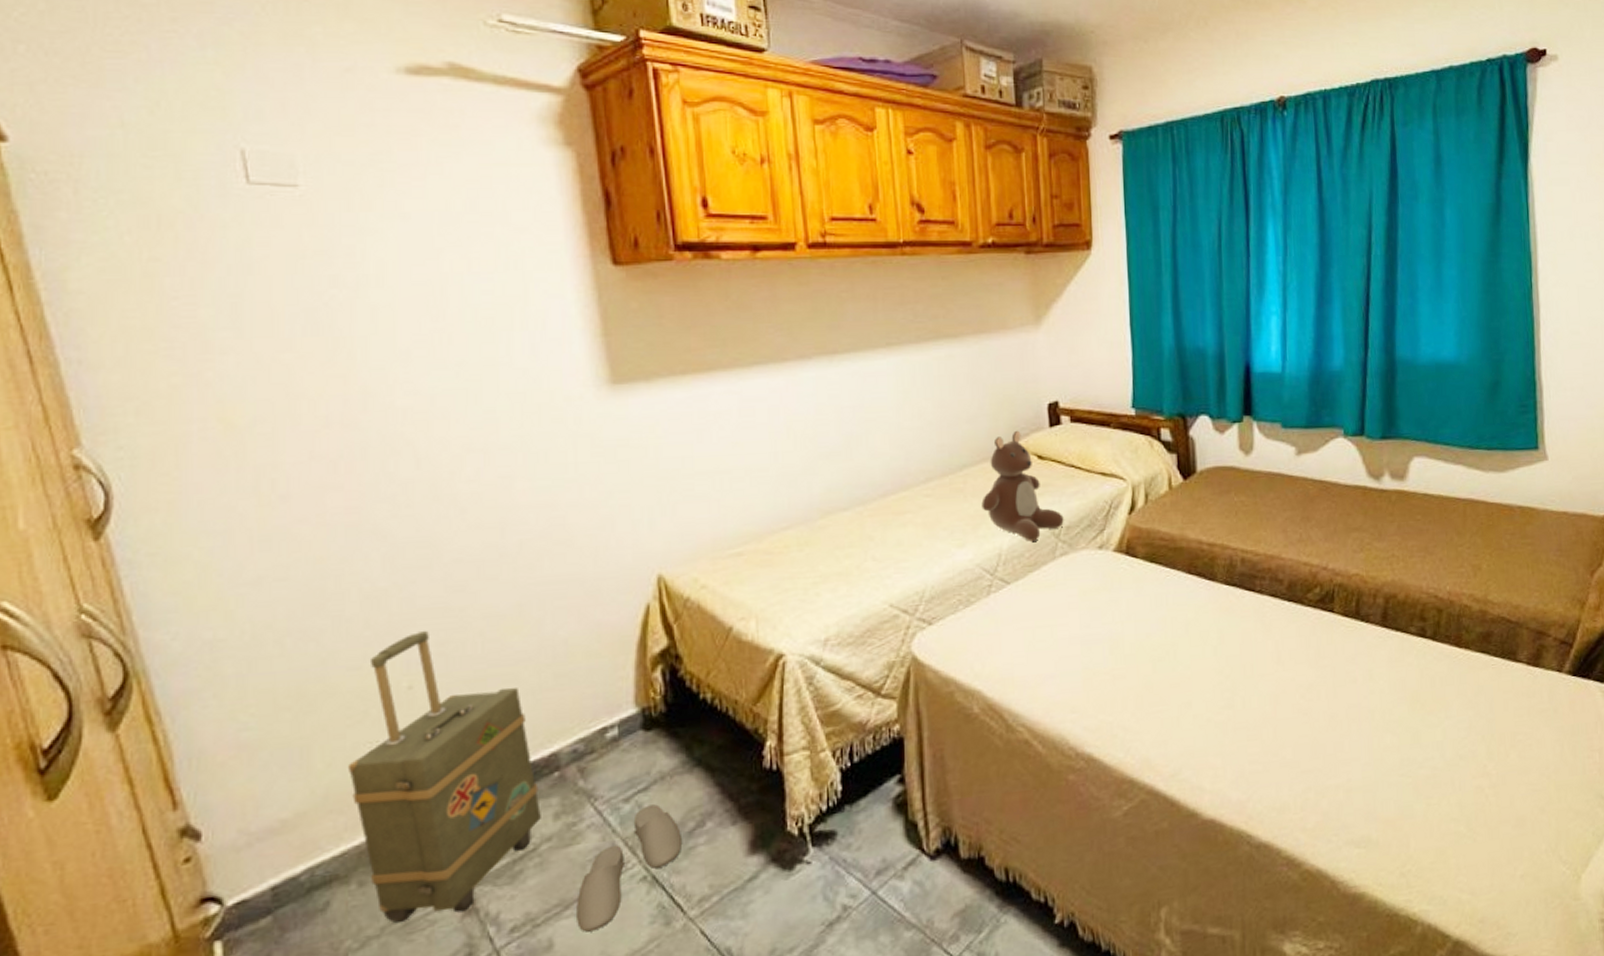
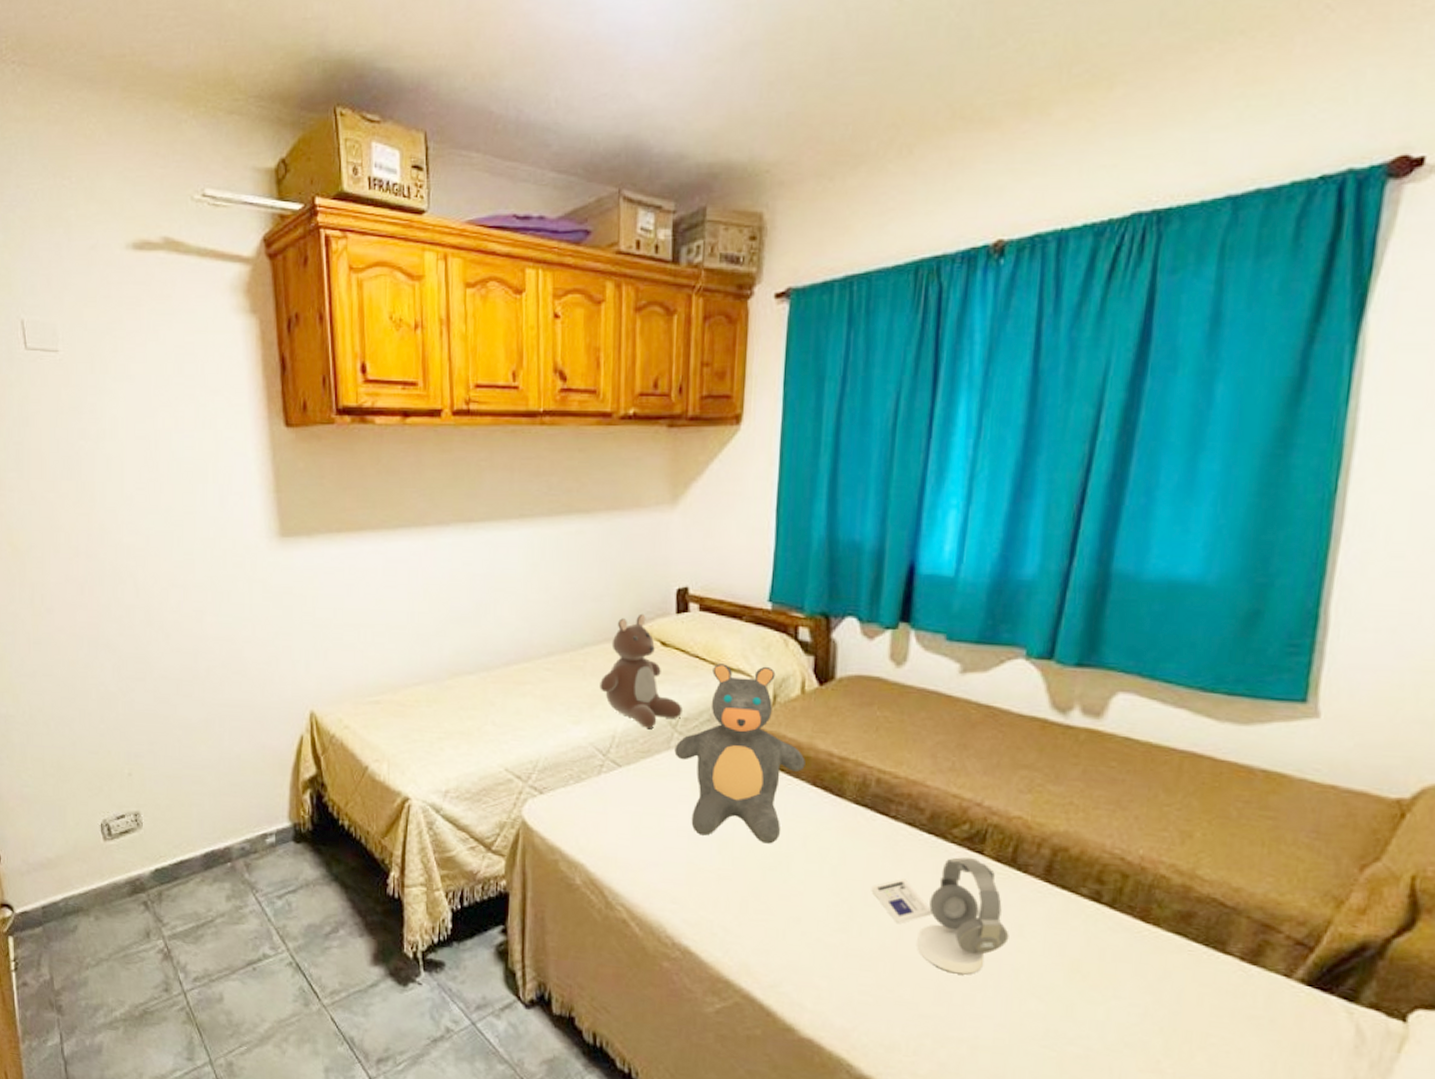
suitcase: present [349,630,541,923] -> none [89,730,217,957]
slippers: present [576,804,681,932] -> none [240,905,320,996]
stuffed animal: none [1060,468,1180,639] -> present [674,663,806,844]
headphones: none [1248,617,1363,726] -> present [871,857,1009,975]

